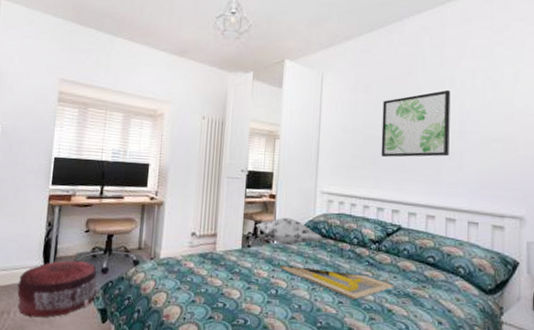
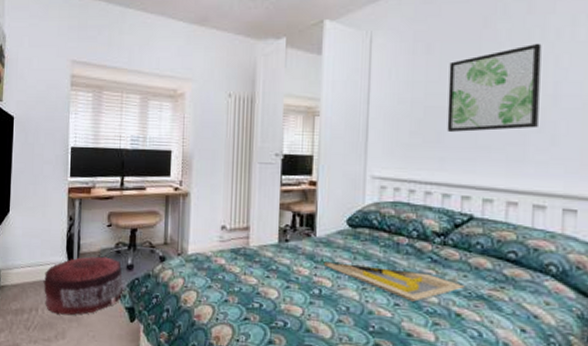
decorative pillow: present [256,217,322,246] -> none [294,207,374,240]

